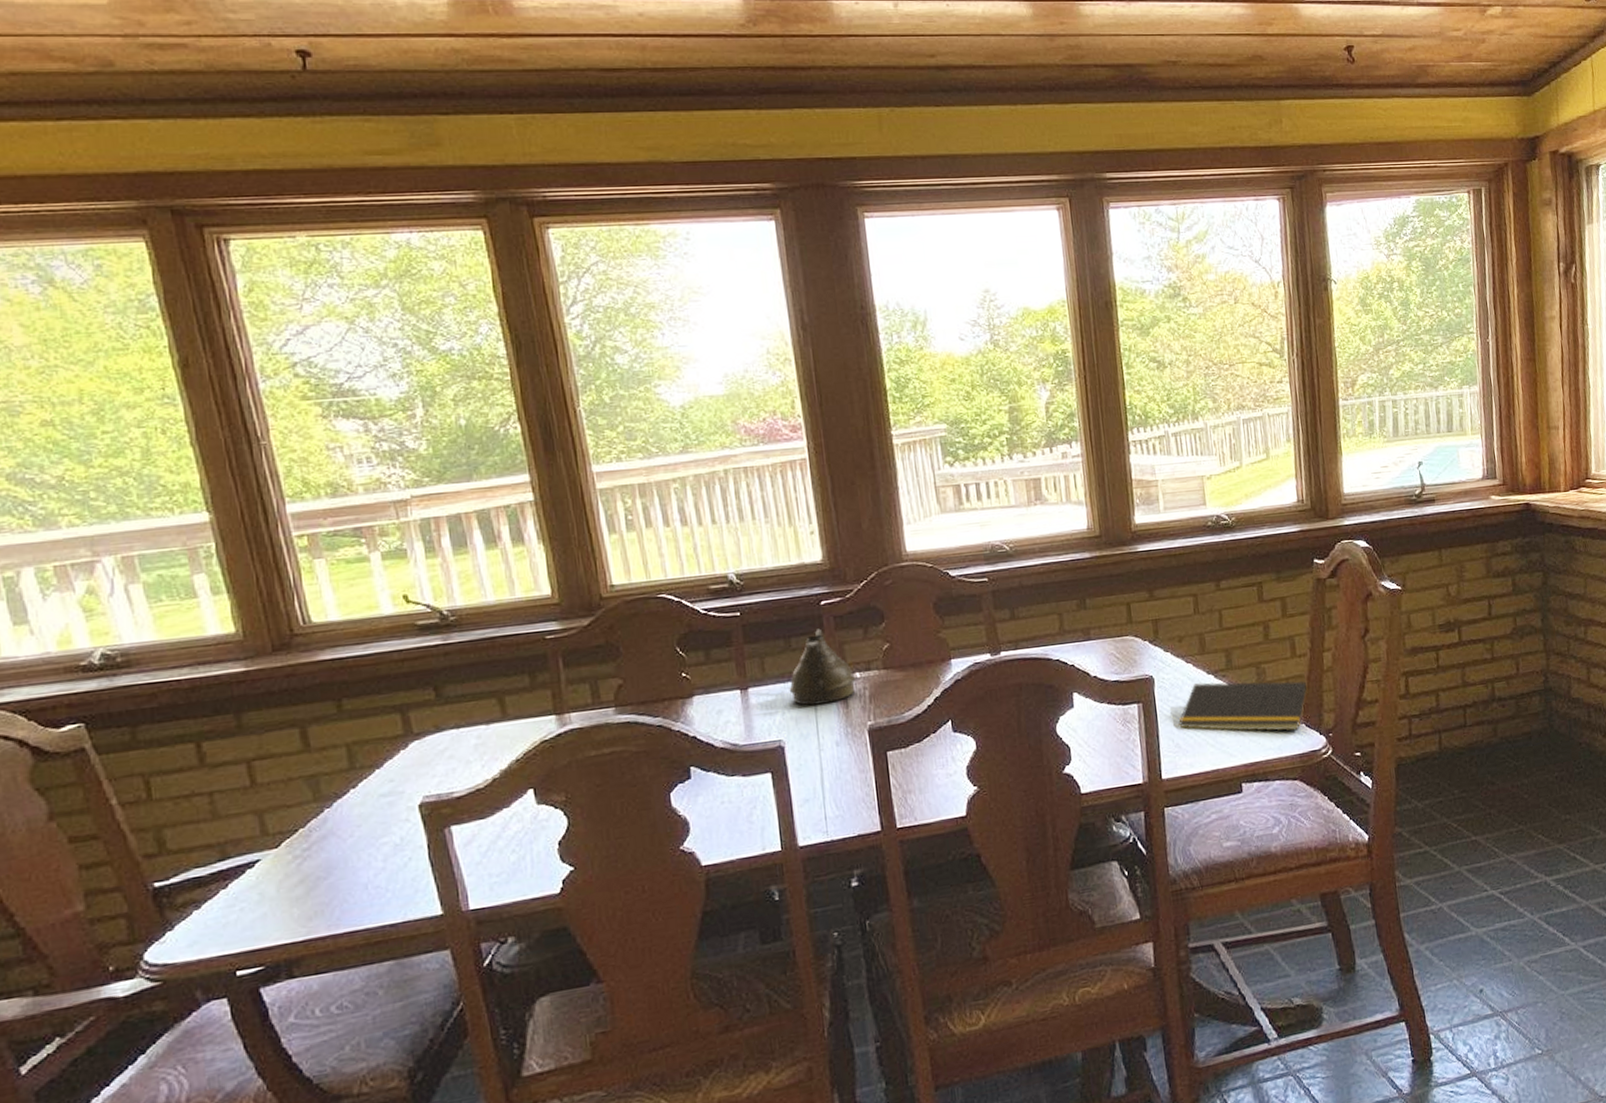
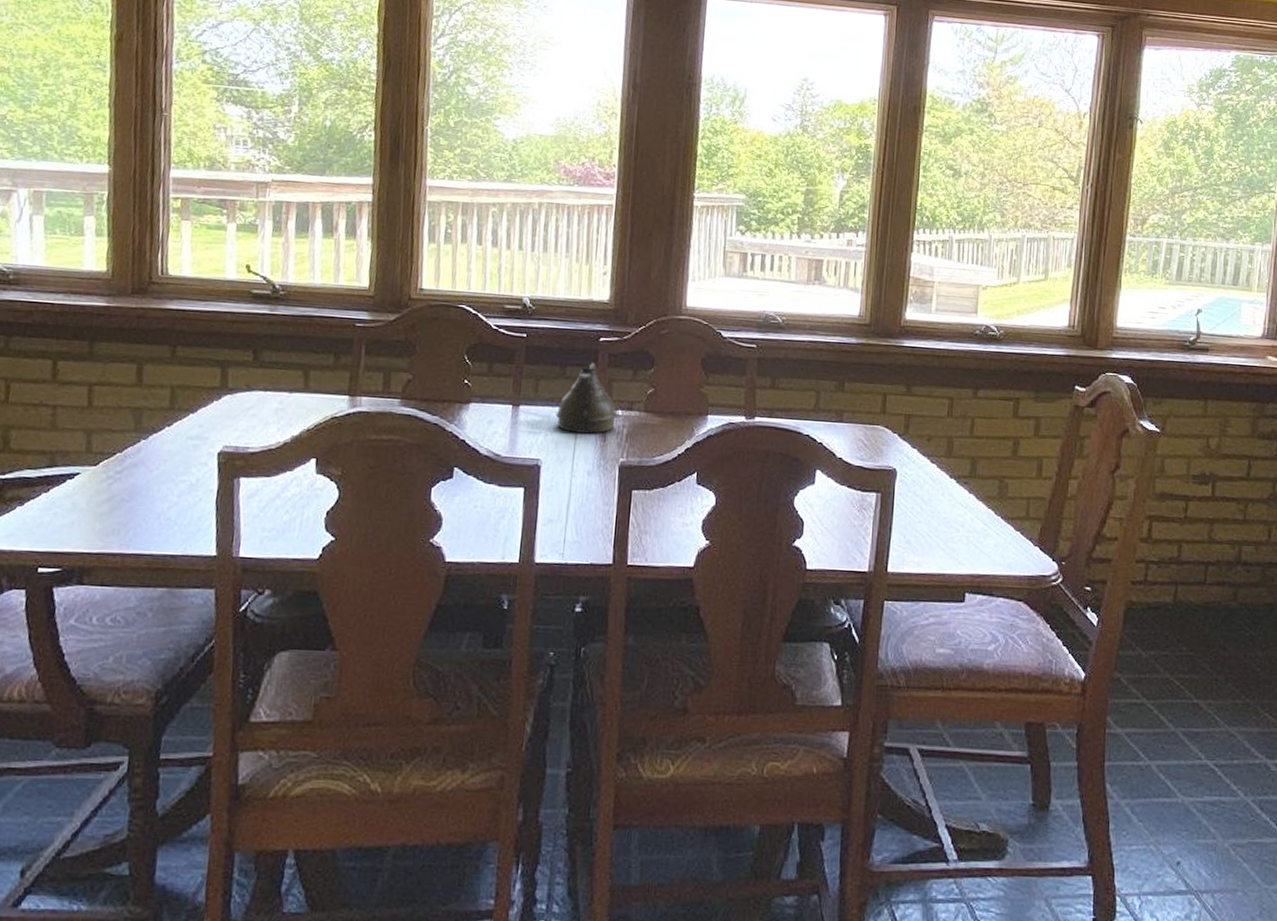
notepad: present [1179,681,1308,732] -> none [913,485,1048,552]

